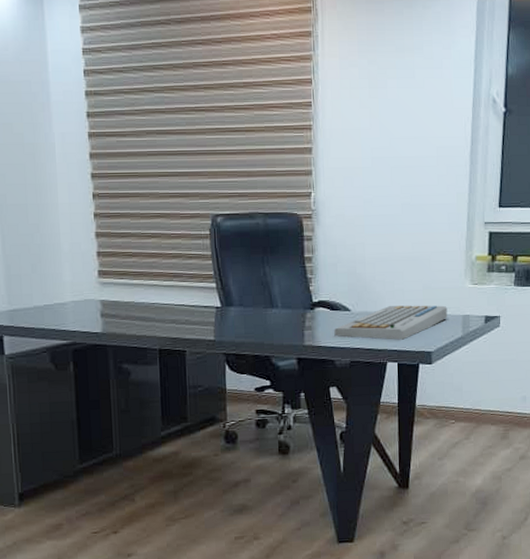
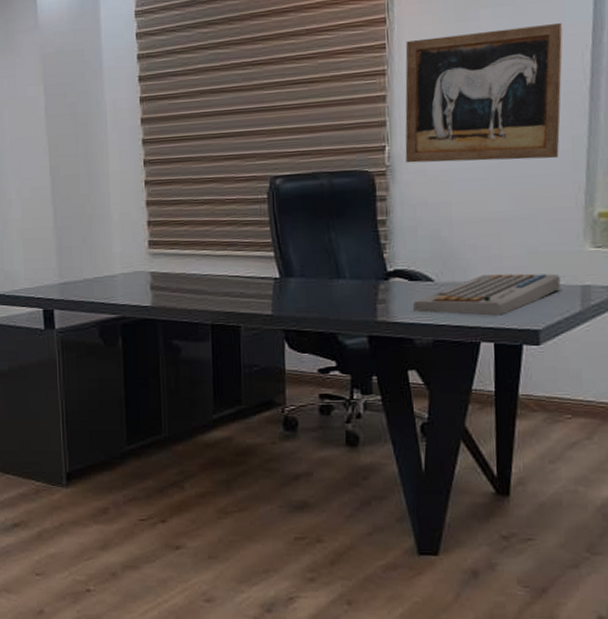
wall art: none [327,98,451,210] -> present [405,23,563,163]

